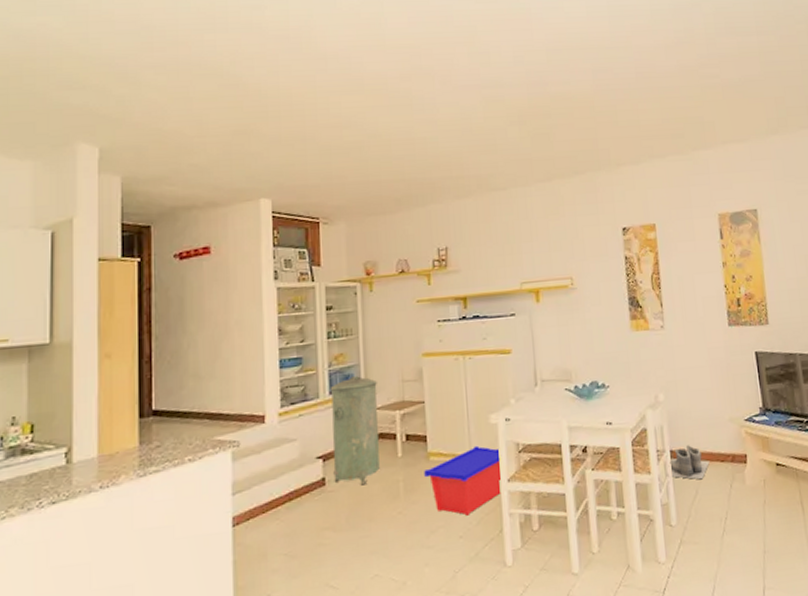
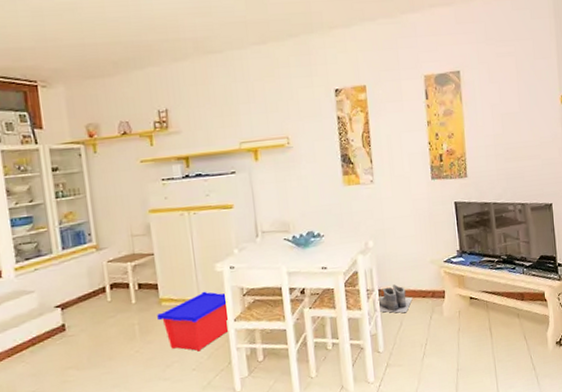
trash can: present [330,375,380,486] -> none [62,231,116,330]

